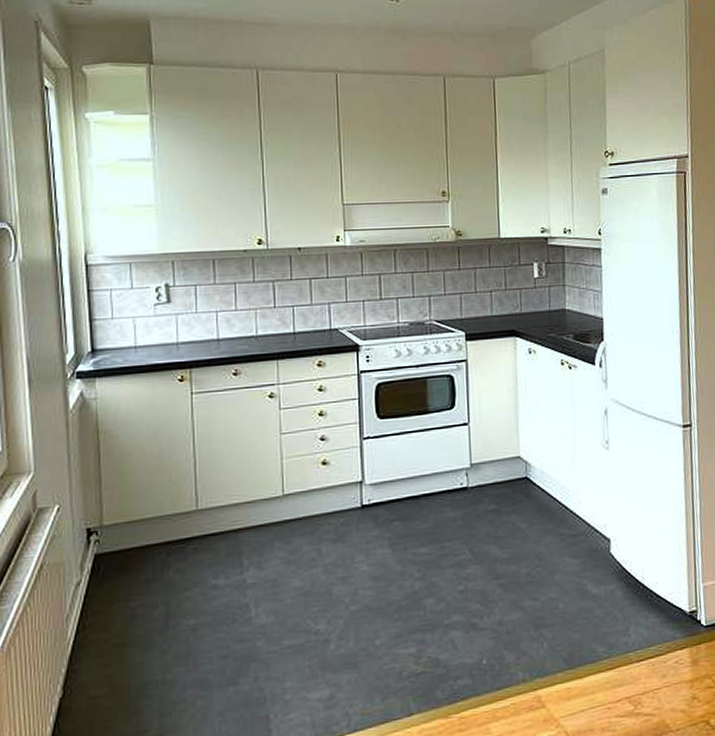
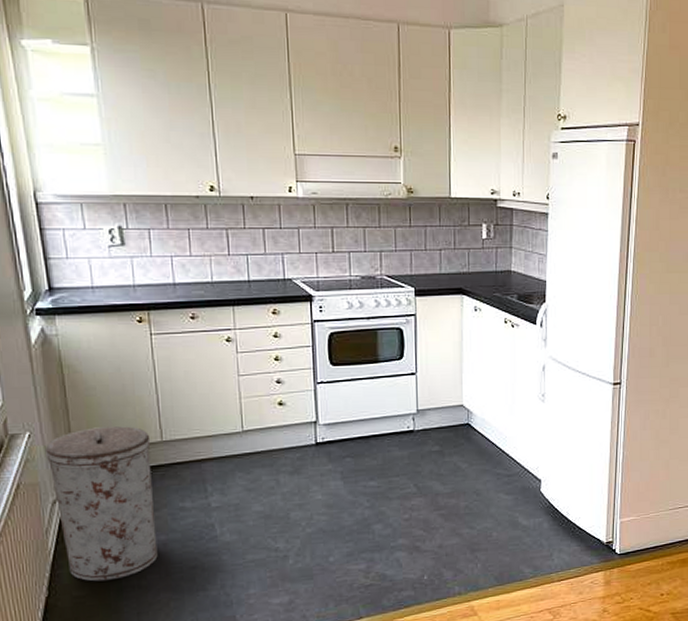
trash can: none [74,494,186,678] -> present [46,426,158,582]

